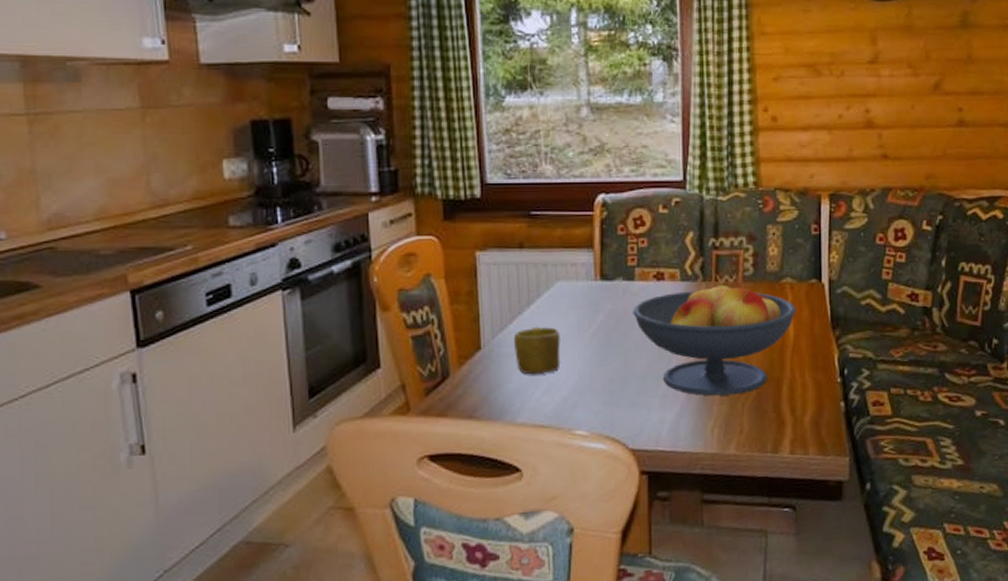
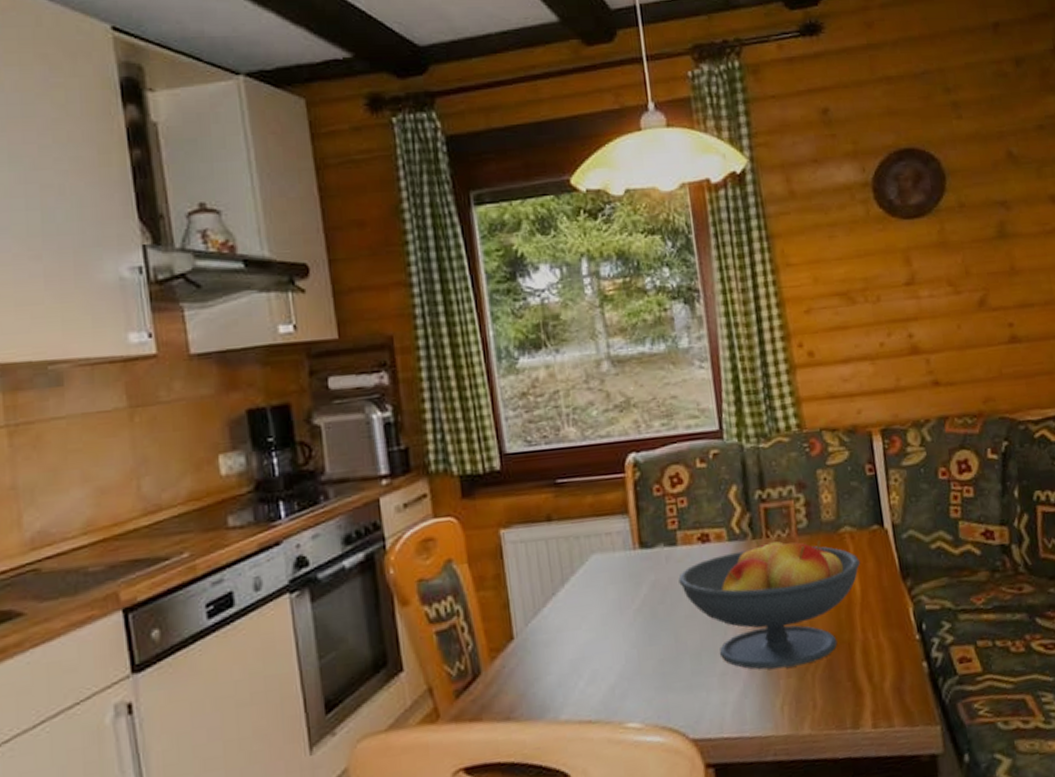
mug: present [514,326,561,375] -> none [549,606,604,664]

